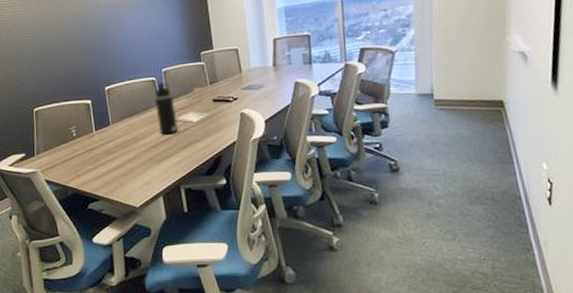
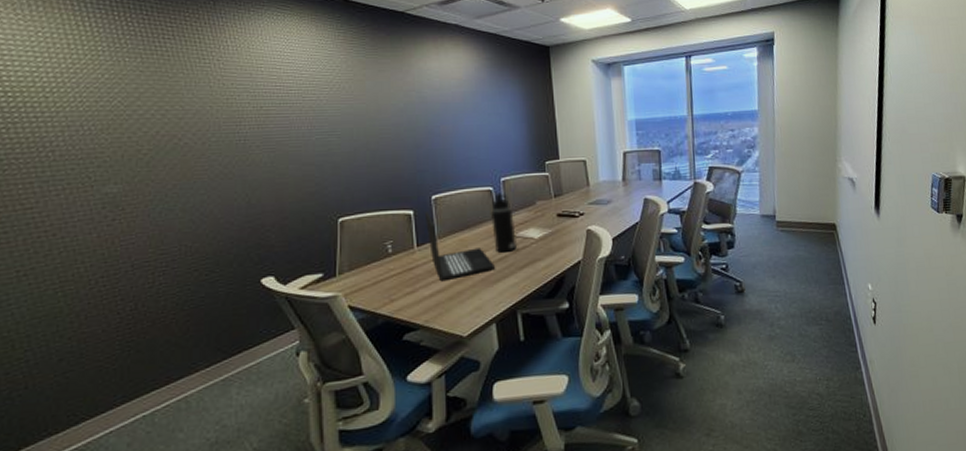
laptop: none [99,101,160,160] -> present [424,212,495,282]

